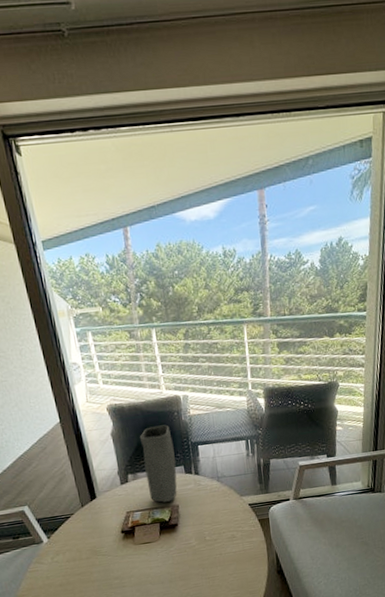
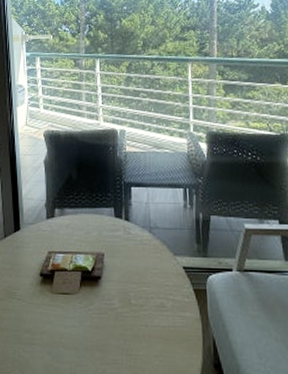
vase: present [139,424,177,503] -> none [71,159,106,248]

